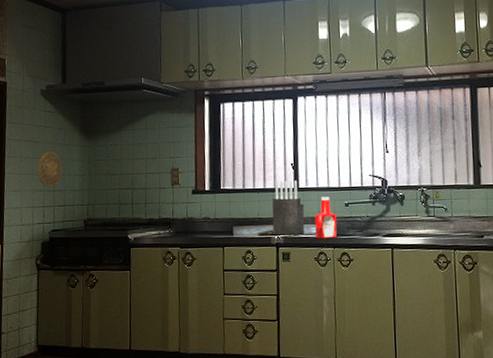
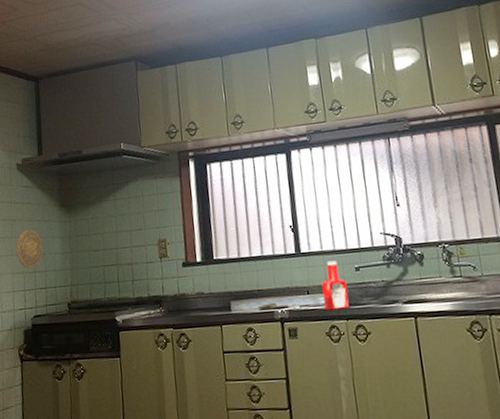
knife block: present [272,180,305,235] -> none [272,244,312,309]

